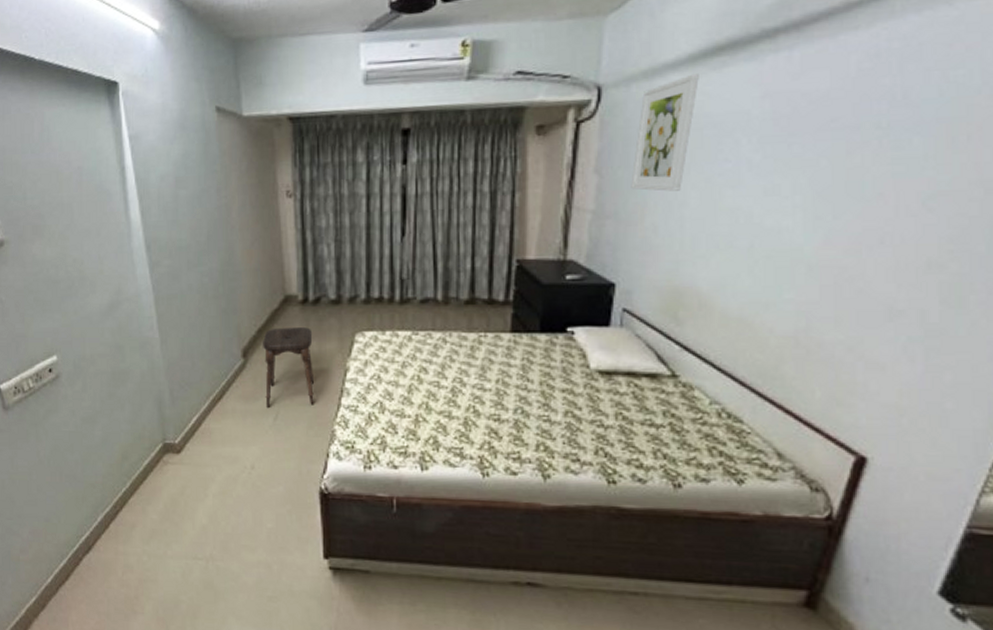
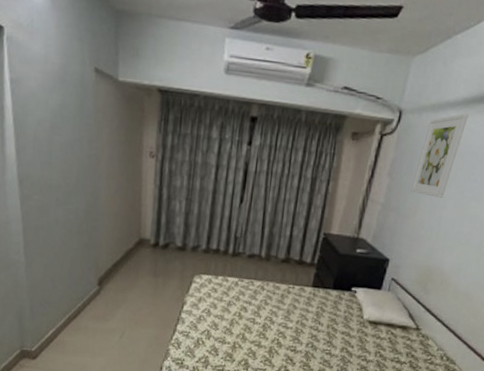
stool: present [263,327,314,407] -> none [114,264,160,329]

